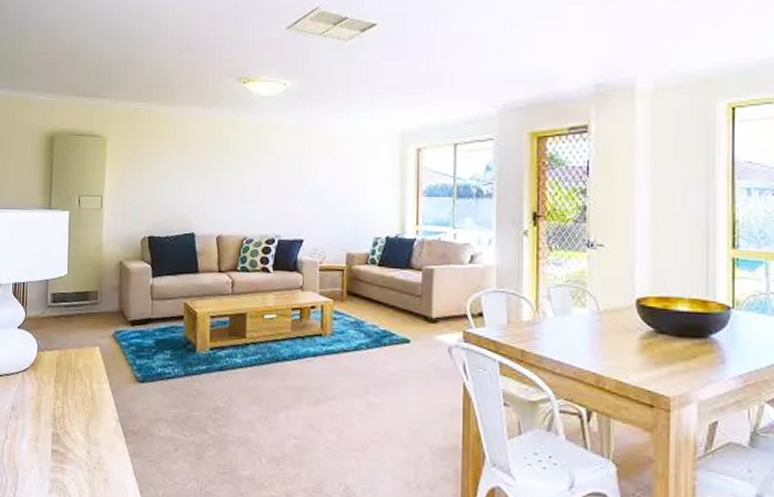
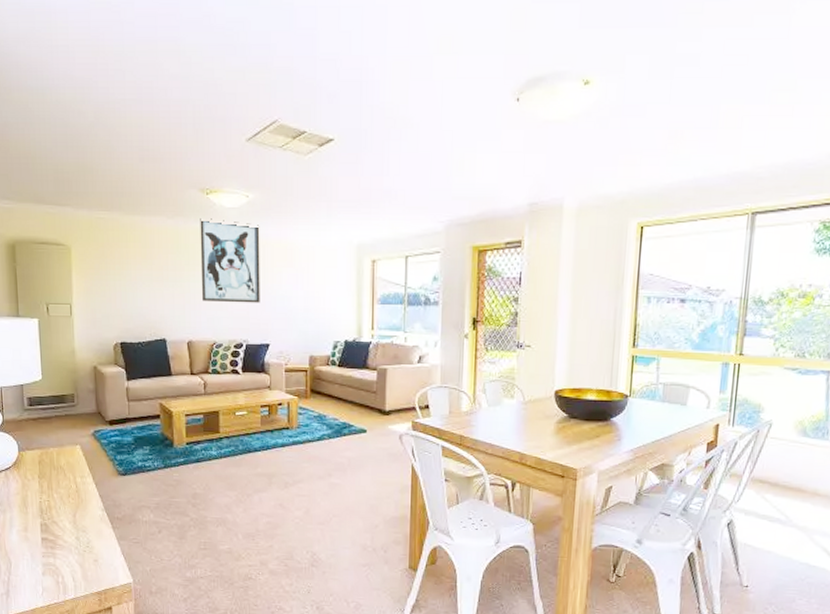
wall art: none [234,107,297,196] -> present [200,218,260,303]

